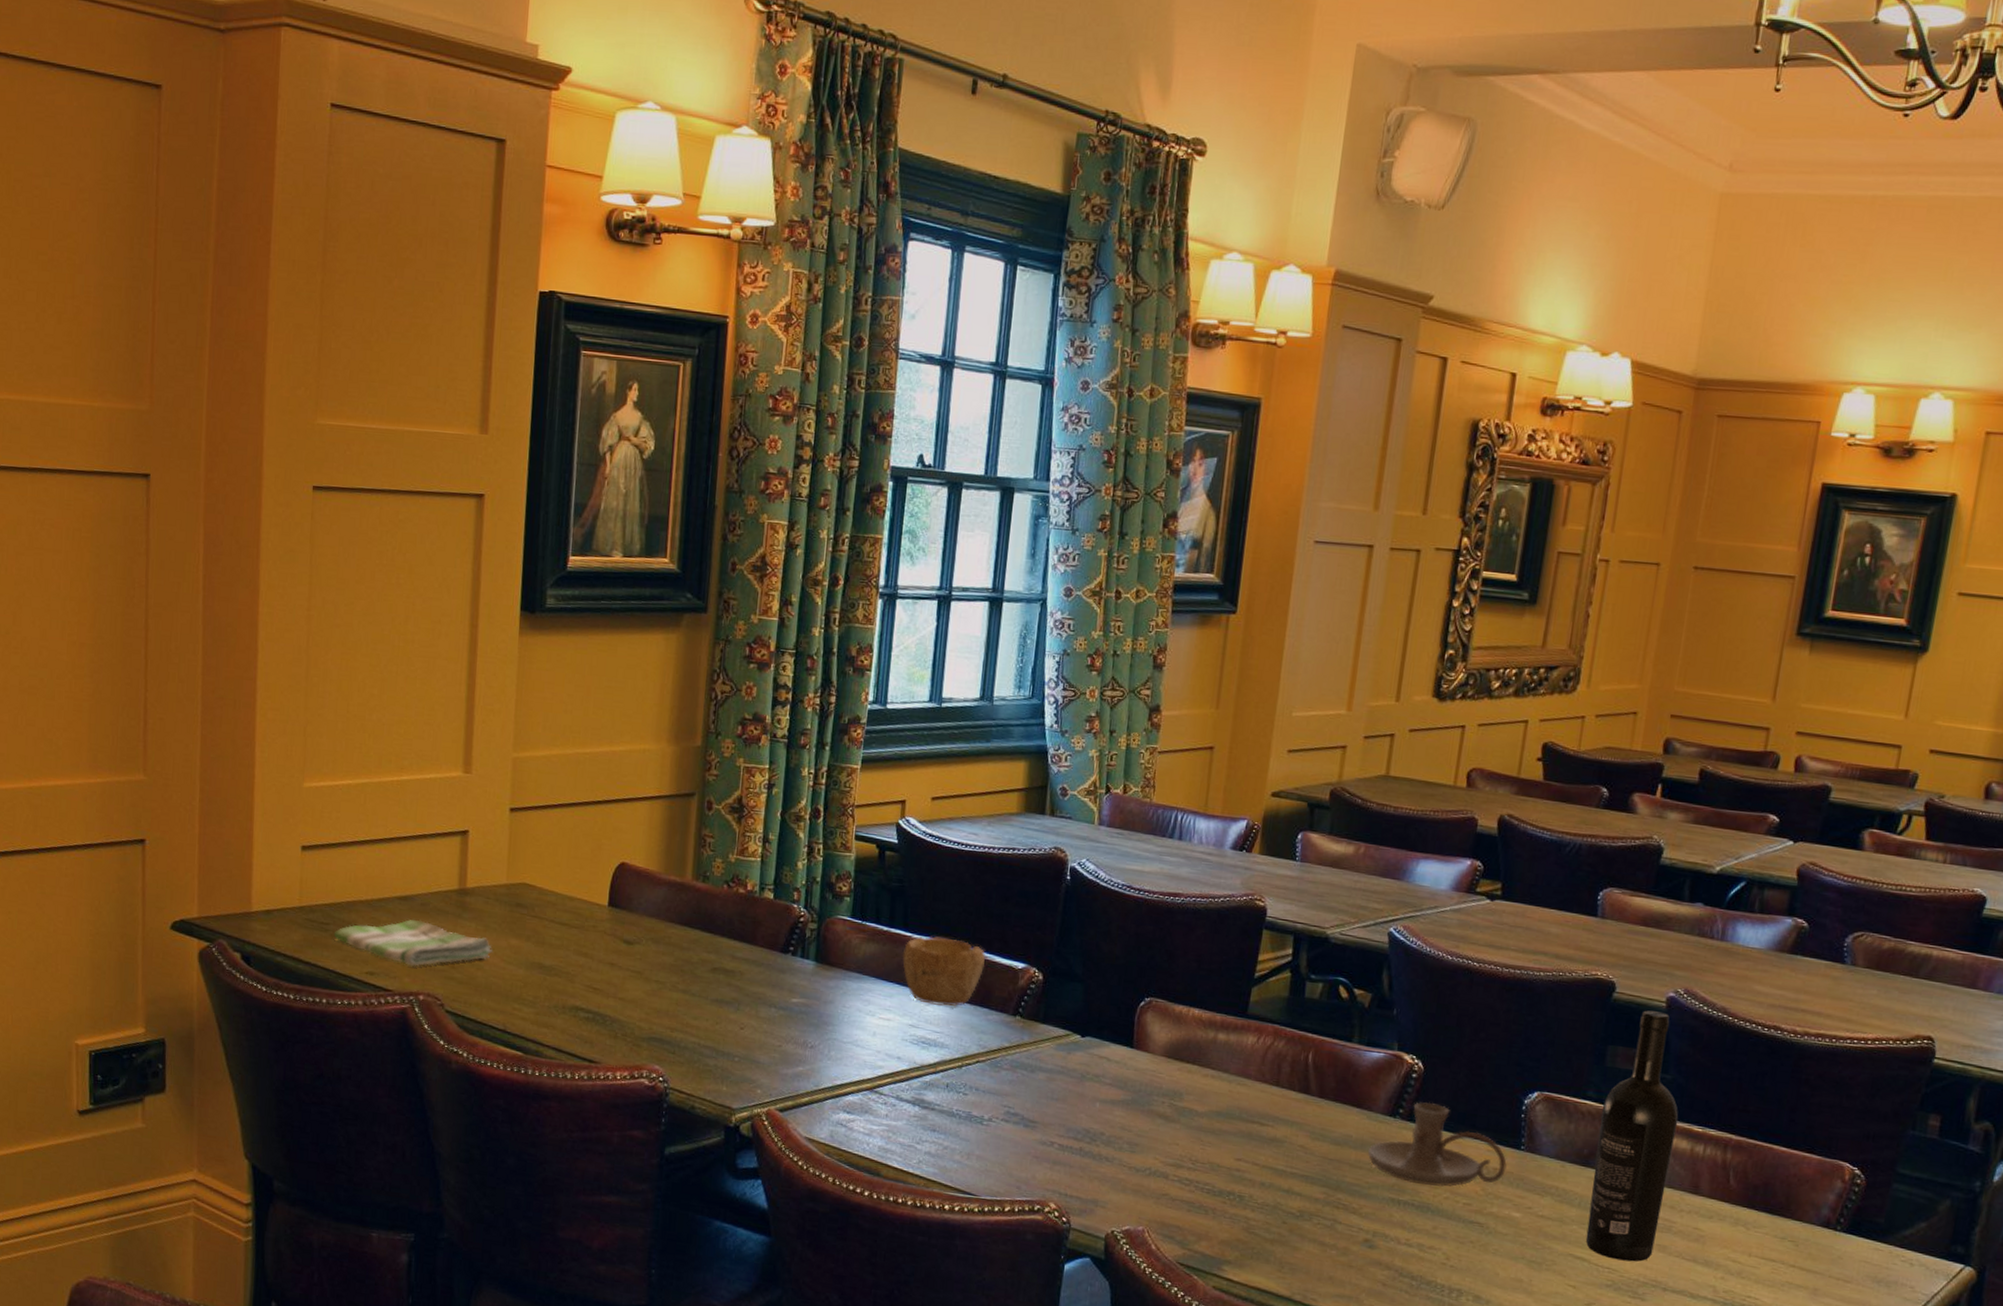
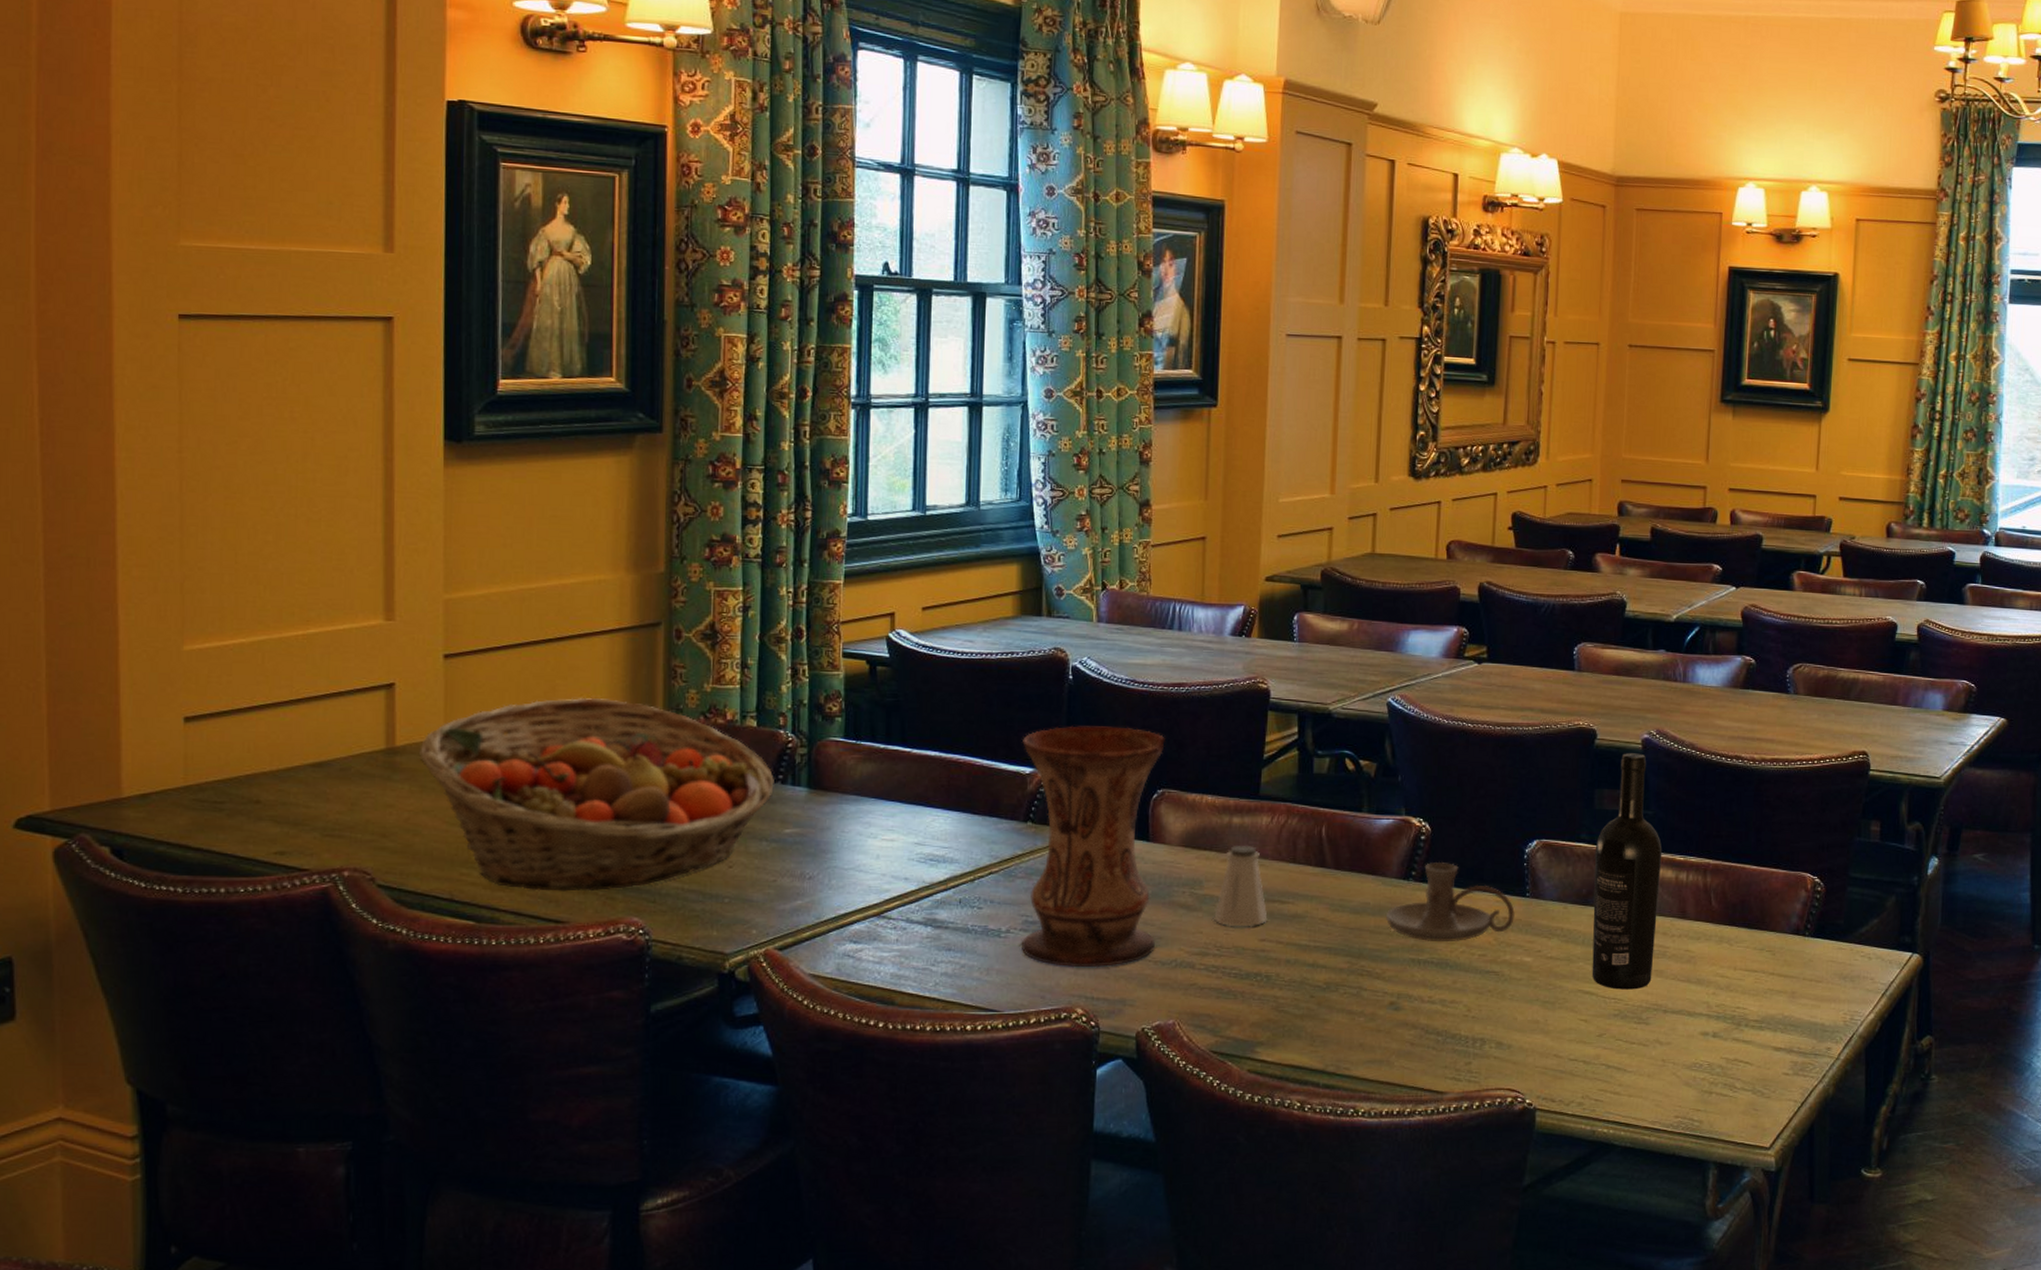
dish towel: present [333,919,492,967] -> none [230,787,431,840]
fruit basket: none [485,856,786,1038] -> present [419,697,774,892]
bowl: present [902,936,986,1007] -> none [902,749,992,820]
vase: none [1002,925,1157,1166] -> present [1022,725,1165,968]
saltshaker: none [1191,1061,1246,1145] -> present [1214,845,1268,927]

